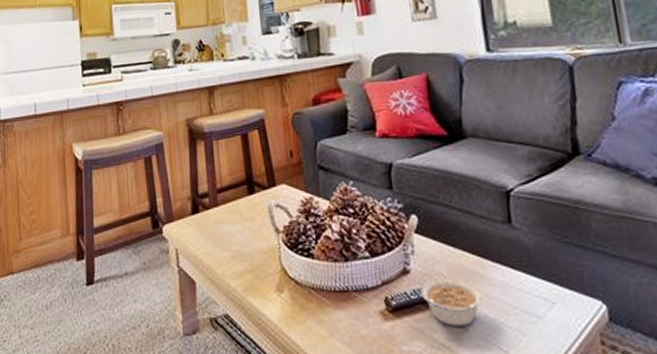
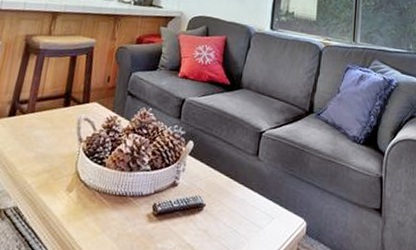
legume: present [420,280,483,326] -> none [181,193,226,231]

